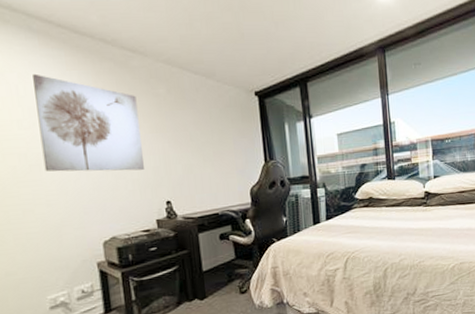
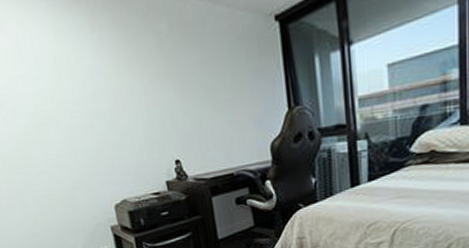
wall art: present [33,73,144,172] -> none [29,21,149,131]

